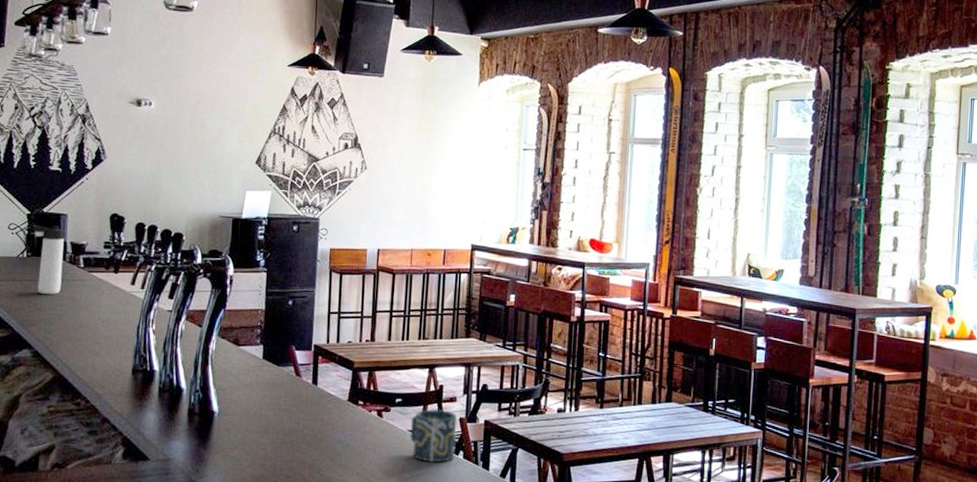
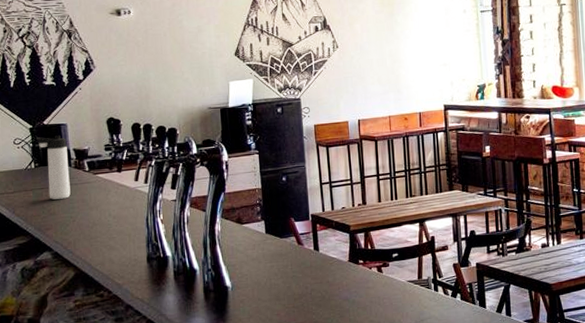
cup: present [410,408,458,462] -> none [409,258,453,307]

